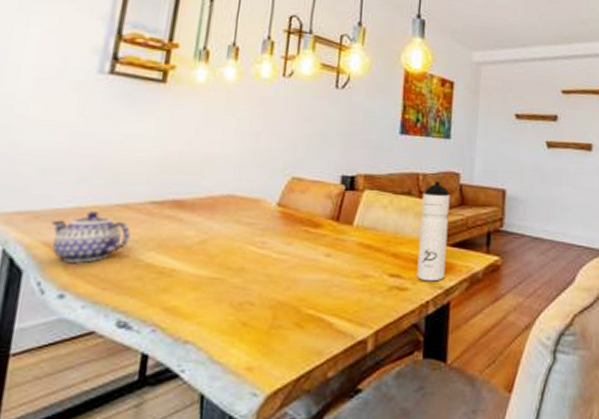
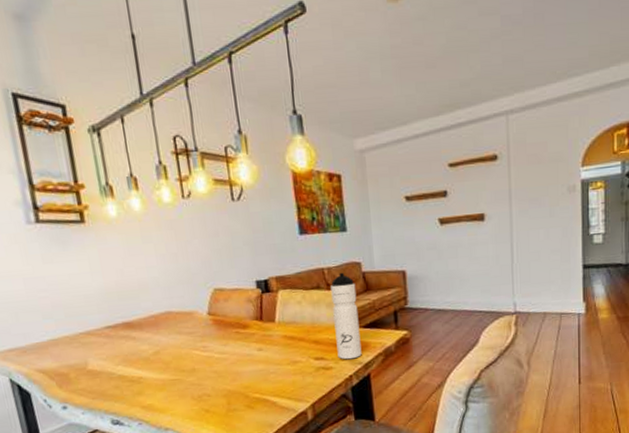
teapot: present [51,211,131,264] -> none [37,340,100,383]

